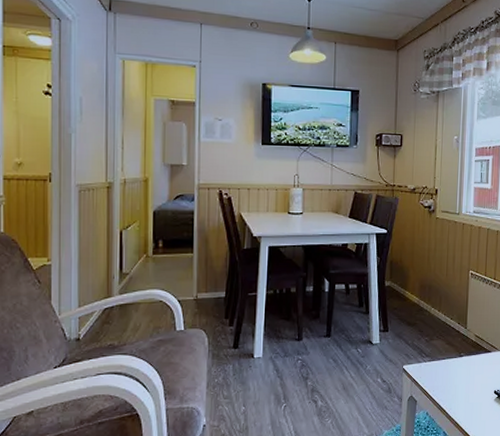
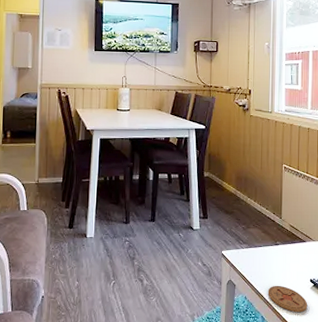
coaster: none [450,398,491,426] -> present [267,285,308,313]

